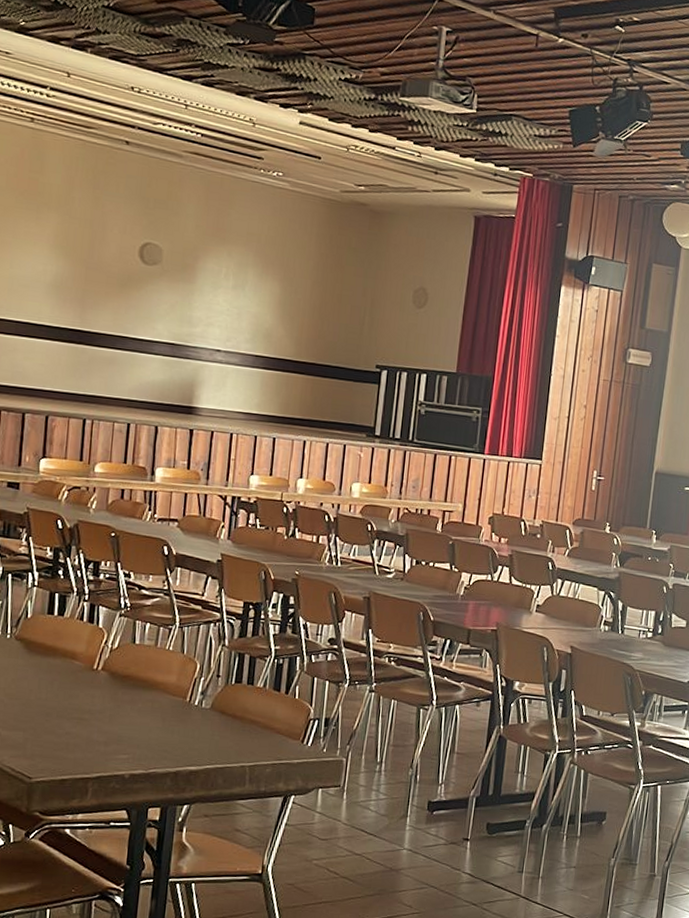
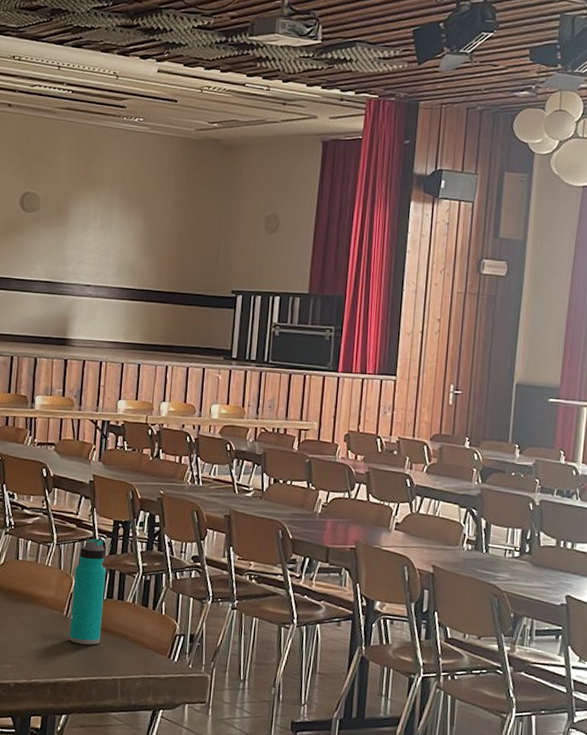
water bottle: none [193,620,235,732] -> present [69,538,106,645]

